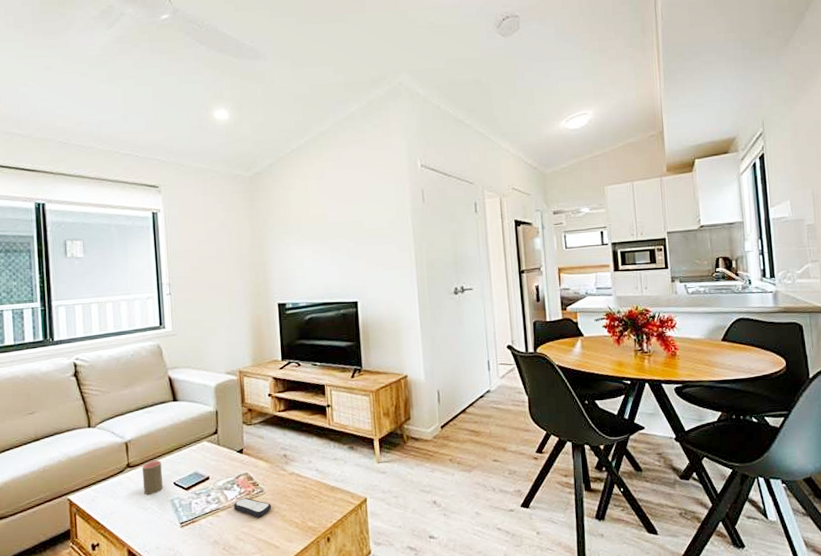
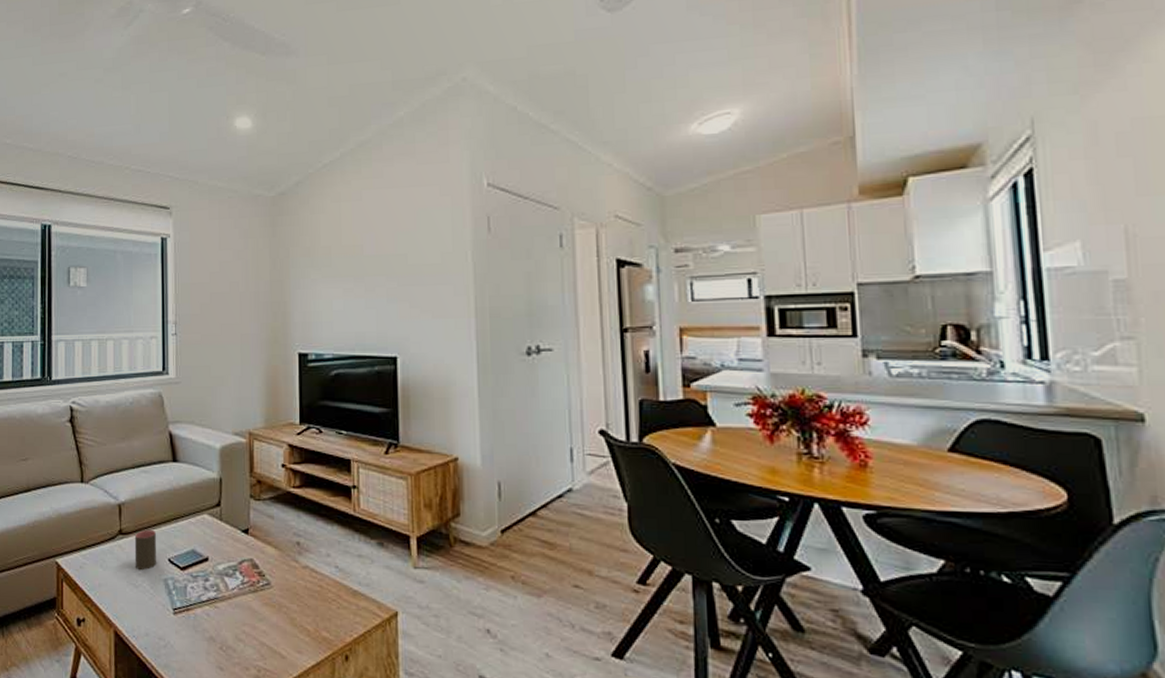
remote control: present [233,498,272,518] -> none [234,589,280,616]

